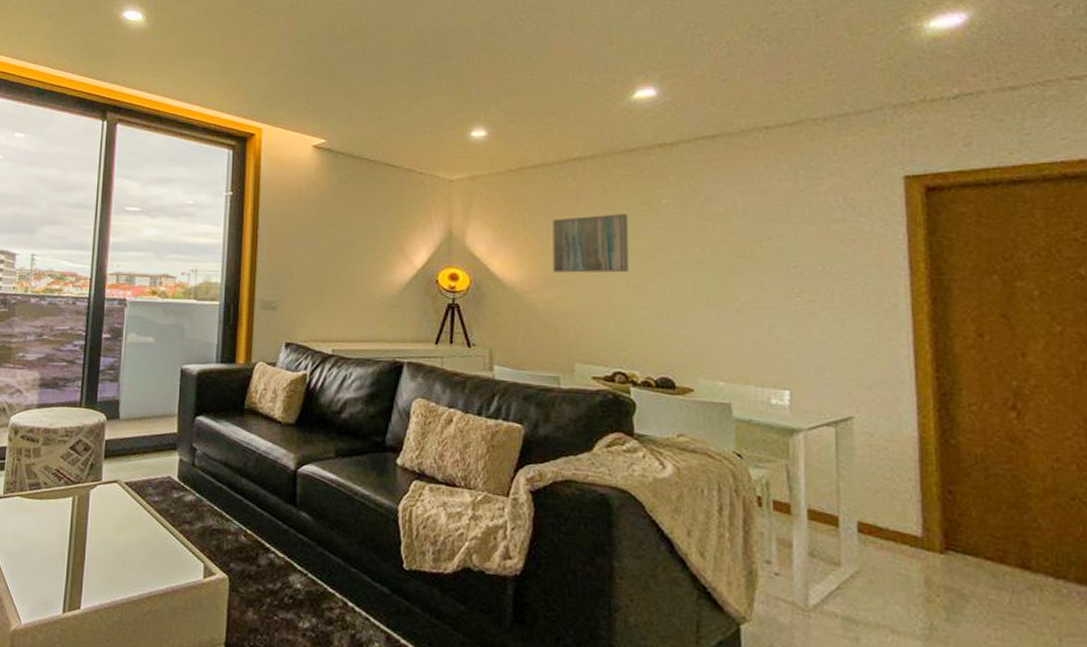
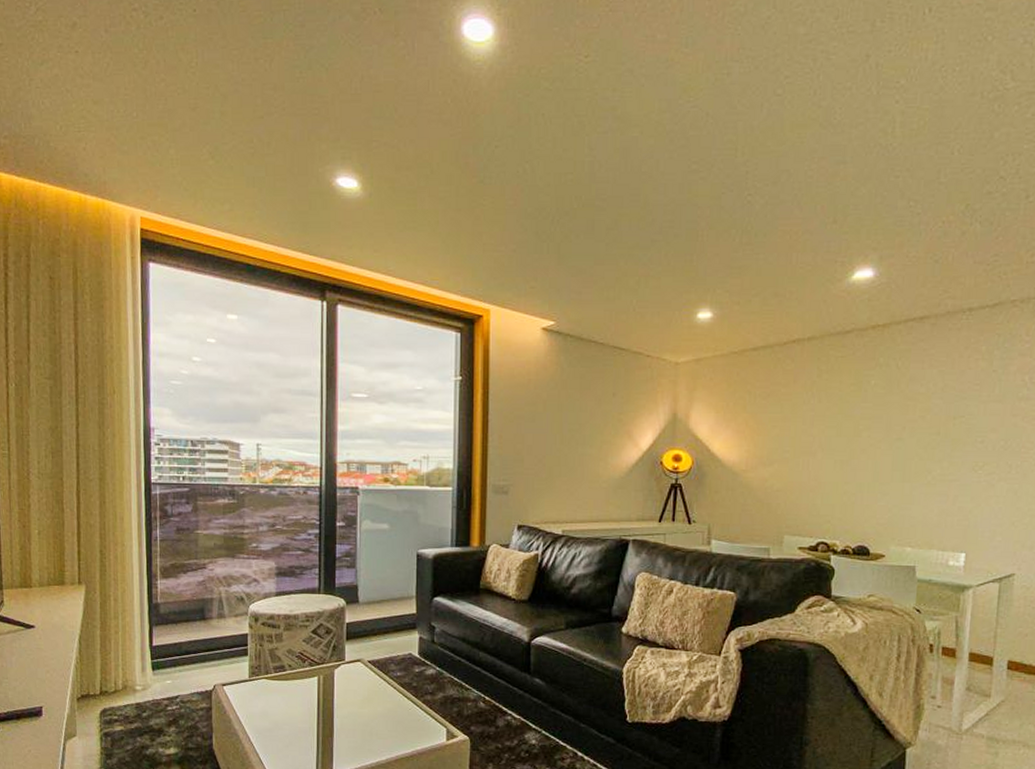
wall art: present [553,214,629,273] -> none [768,395,840,452]

